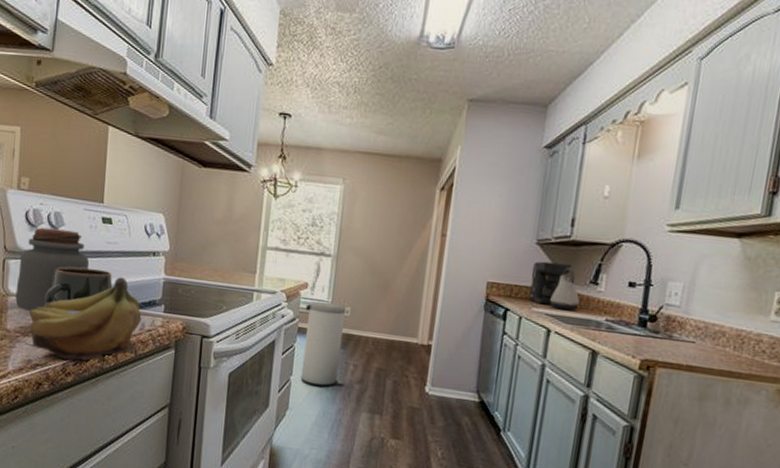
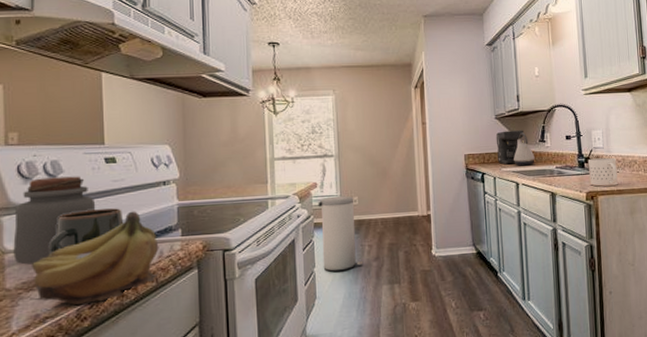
mug: none [649,317,696,359] -> present [588,157,618,187]

